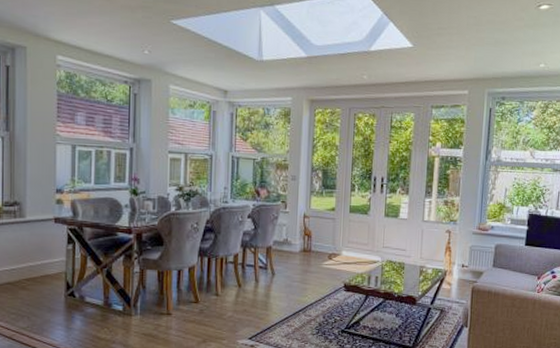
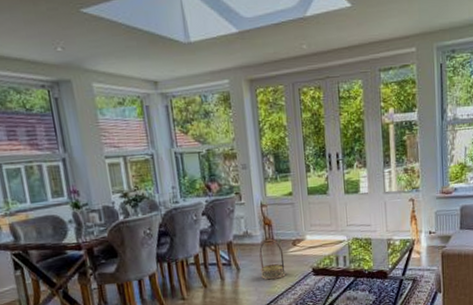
basket: none [294,250,319,289] -> present [259,239,286,280]

